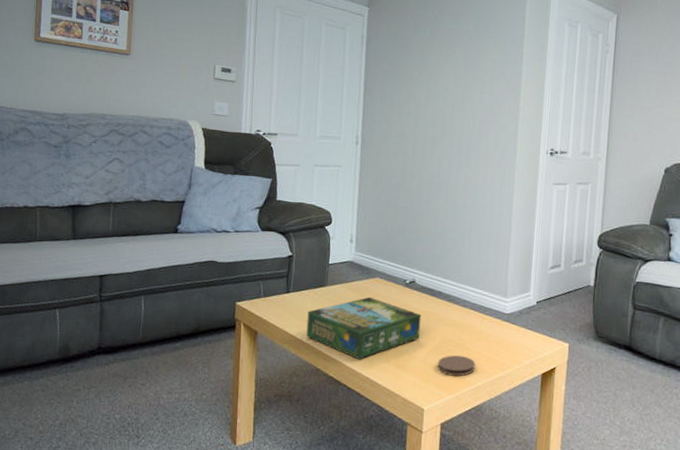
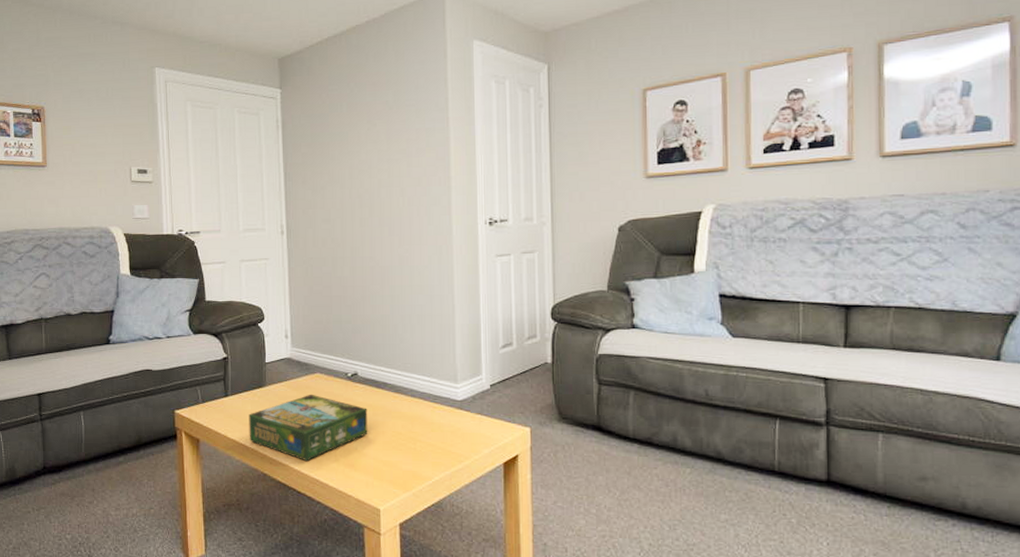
coaster: present [438,355,476,376] -> none [390,450,430,472]

